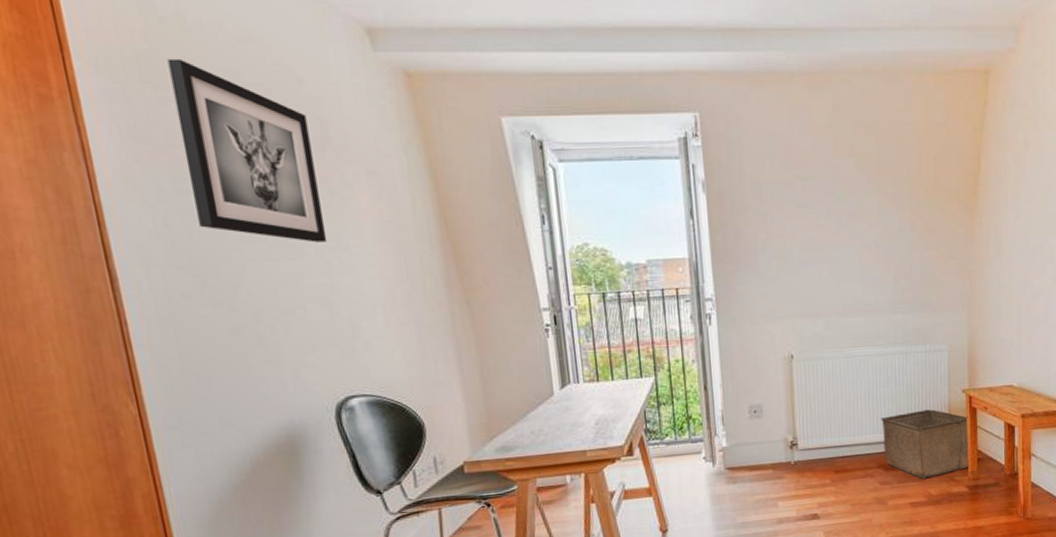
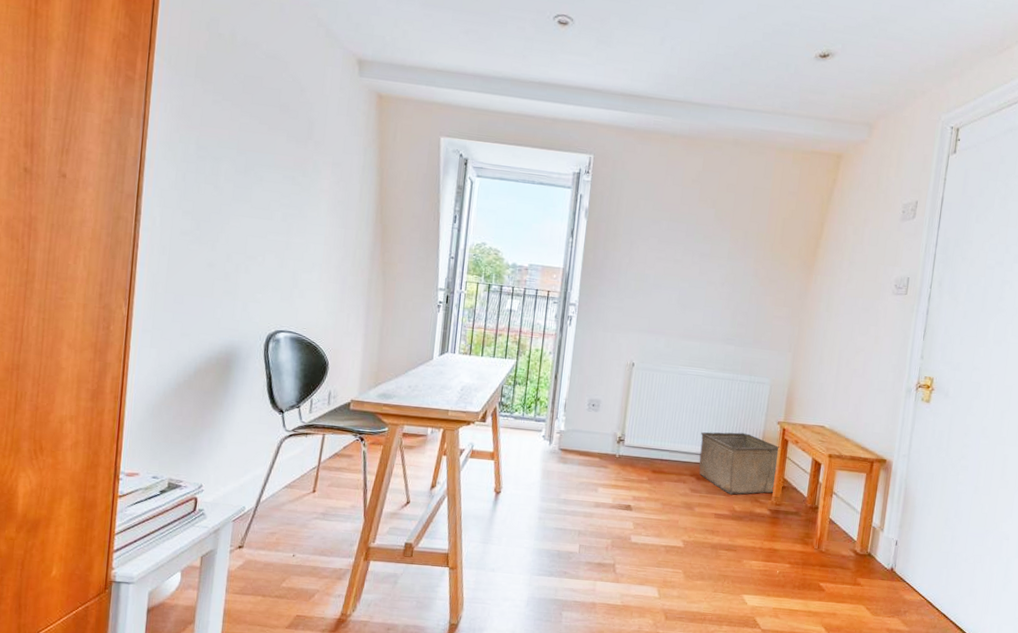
wall art: present [167,58,328,243] -> none [207,63,301,210]

